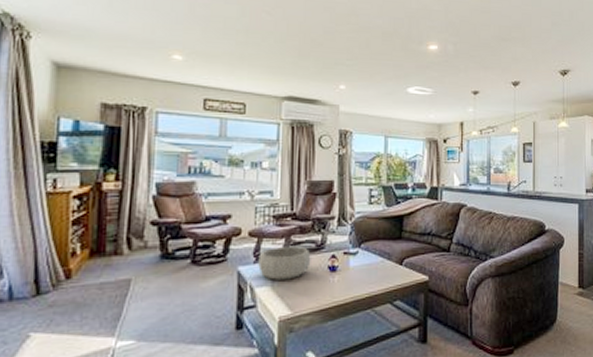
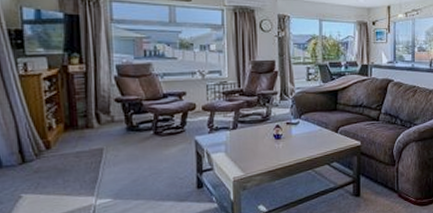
decorative bowl: present [258,246,311,280] -> none [212,118,258,147]

